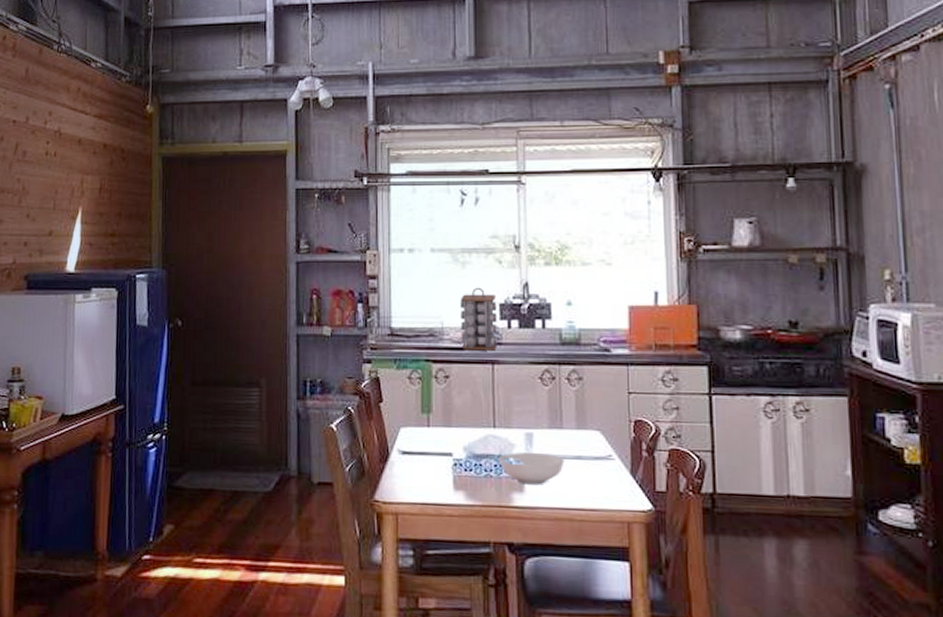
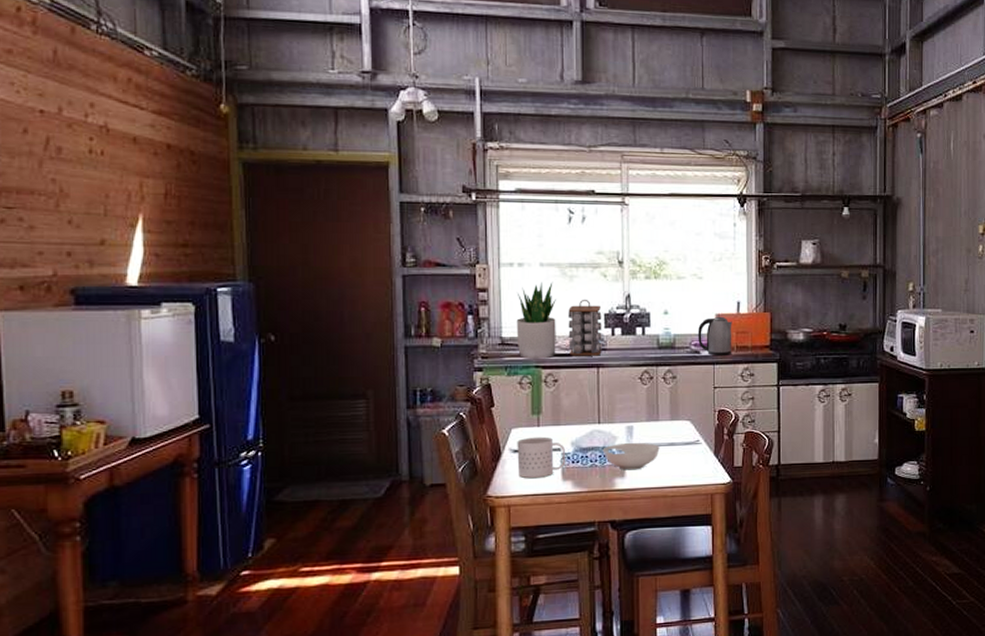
planter: none [406,268,448,352] -> present [516,281,556,359]
mug: none [406,438,458,486] -> present [517,436,566,479]
kettle: none [608,308,650,356] -> present [698,316,732,357]

